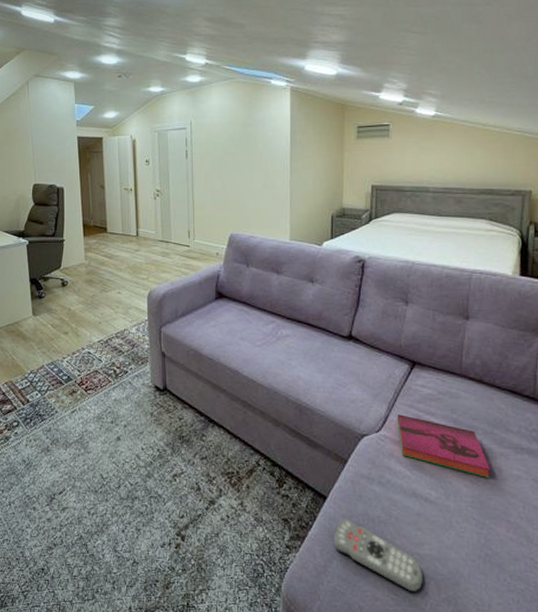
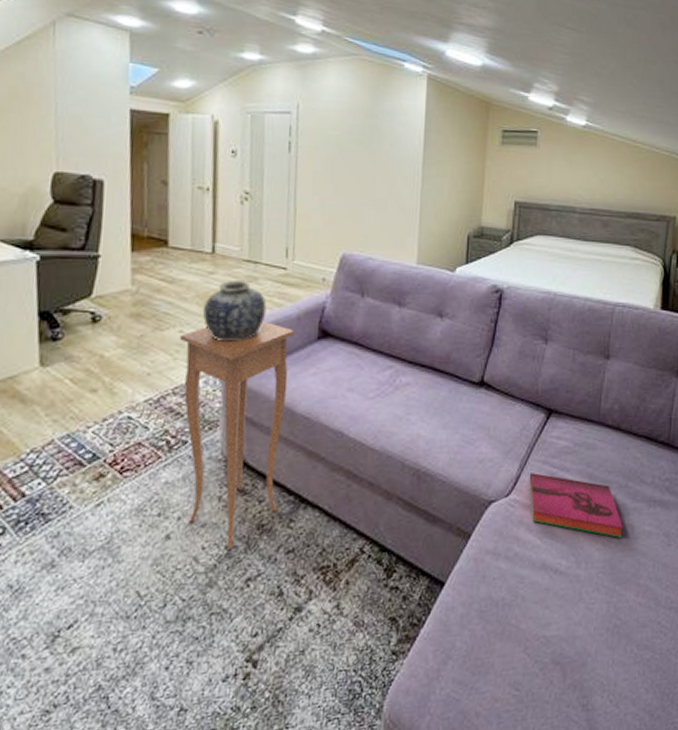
side table: none [118,285,198,452] -> present [179,320,295,549]
vase: none [133,255,177,300] -> present [203,279,267,342]
remote control: present [334,517,423,592] -> none [450,605,548,684]

